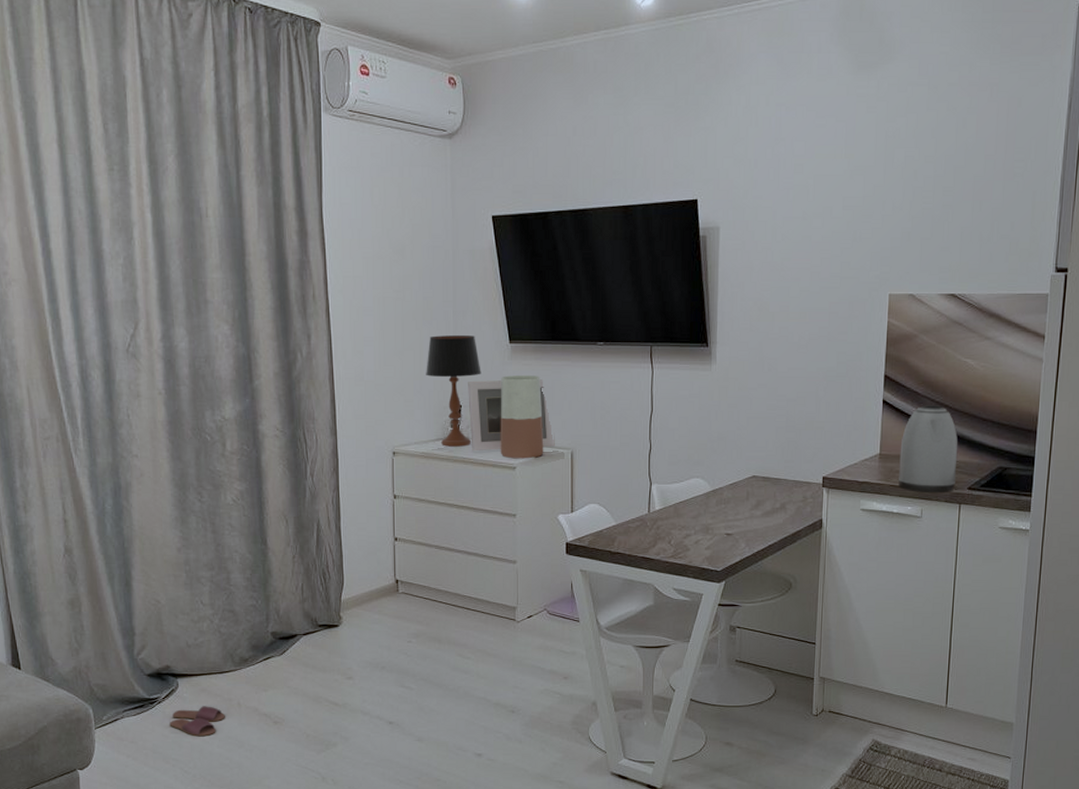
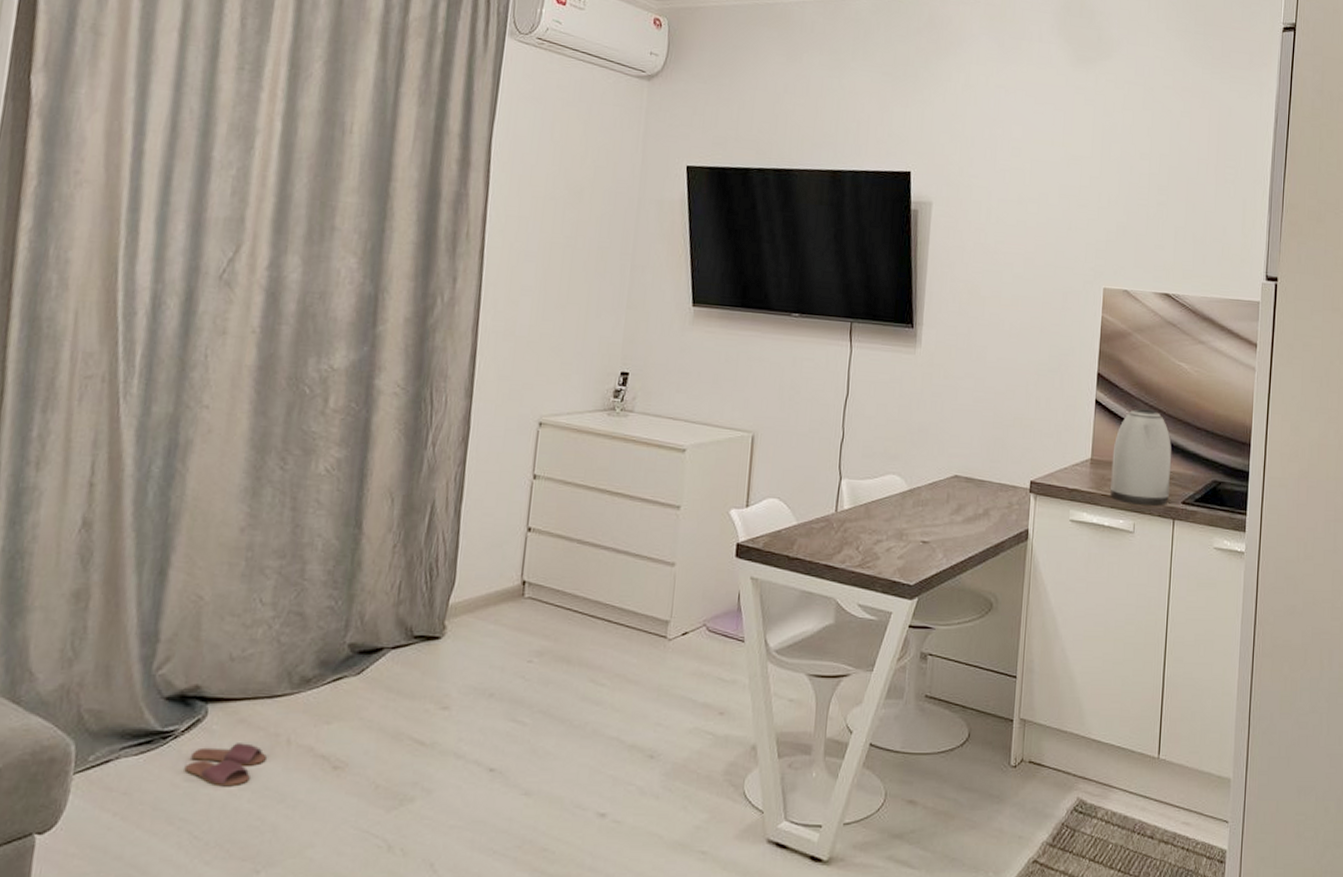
table lamp: present [426,335,481,448] -> none [590,290,657,422]
picture frame: present [468,379,555,452] -> none [635,345,735,429]
vase: present [500,375,544,459] -> none [668,342,724,441]

